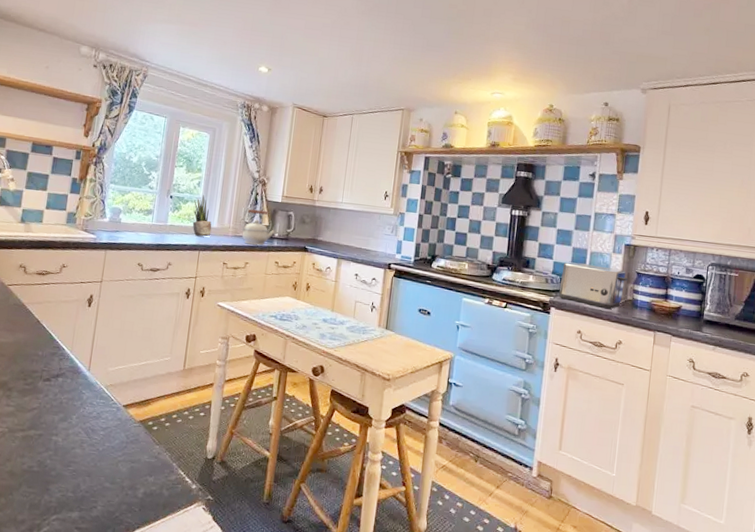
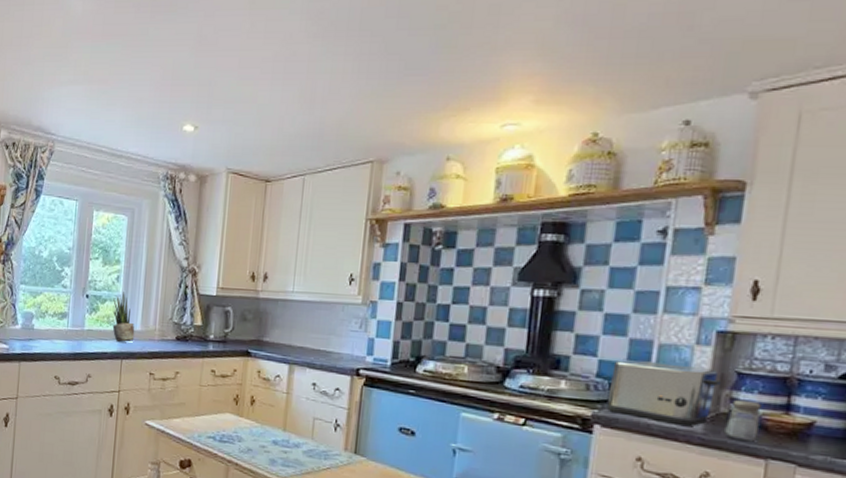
kettle: present [241,208,275,246] -> none [168,305,210,351]
salt shaker: none [629,290,651,320] -> present [723,399,762,442]

